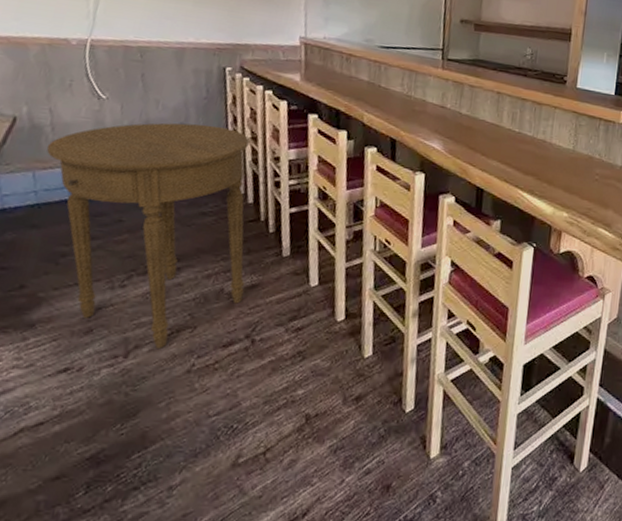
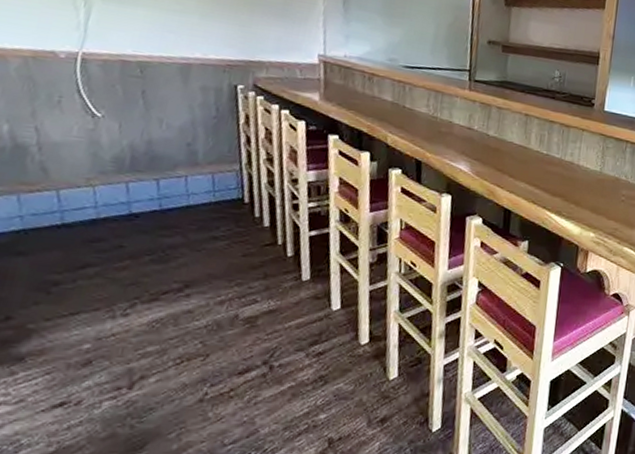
side table: present [46,122,250,348] -> none [33,143,265,378]

